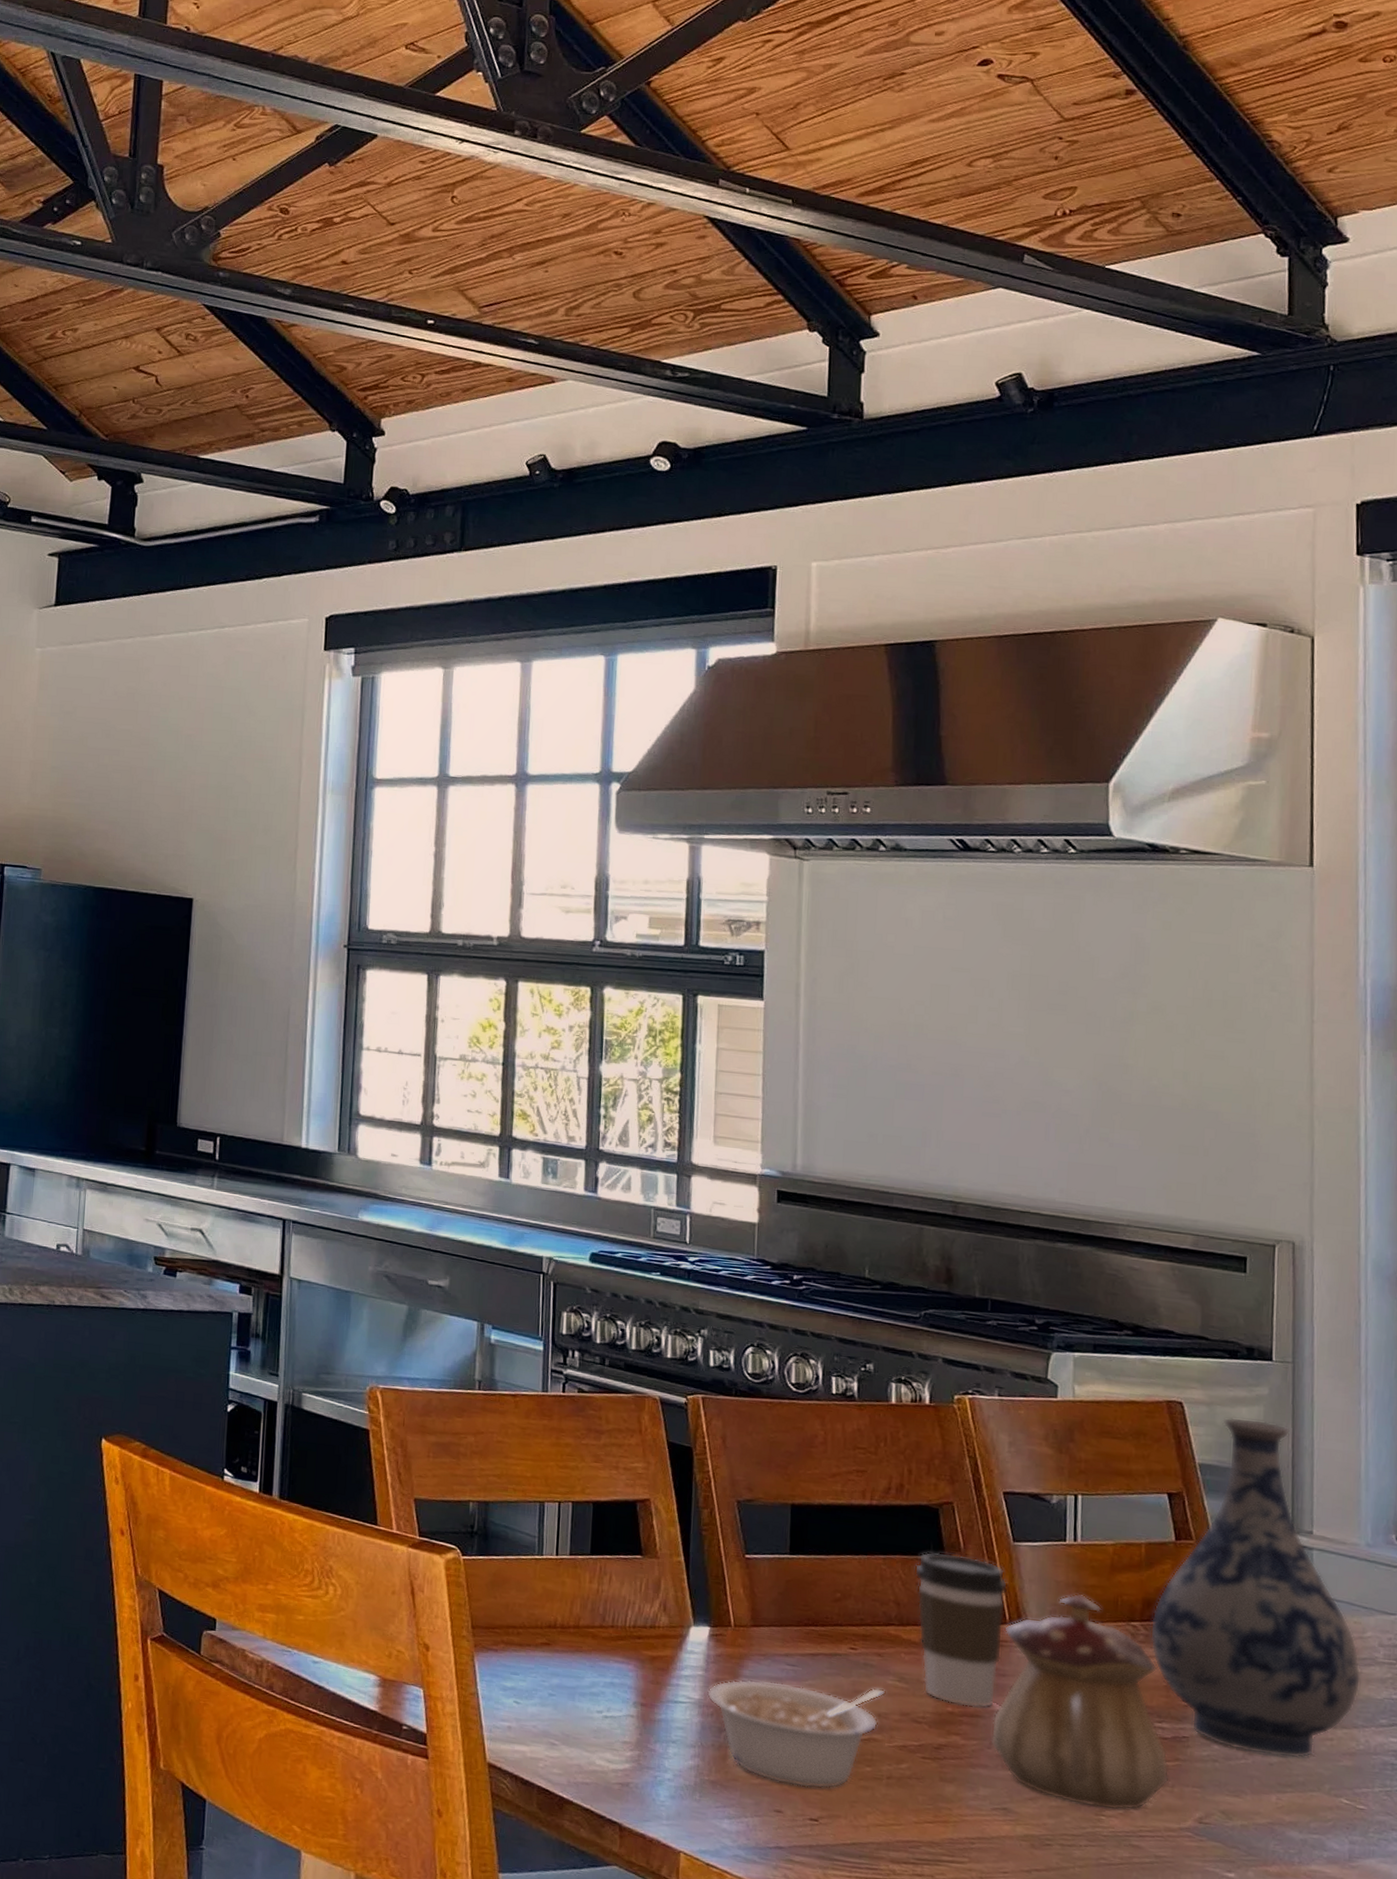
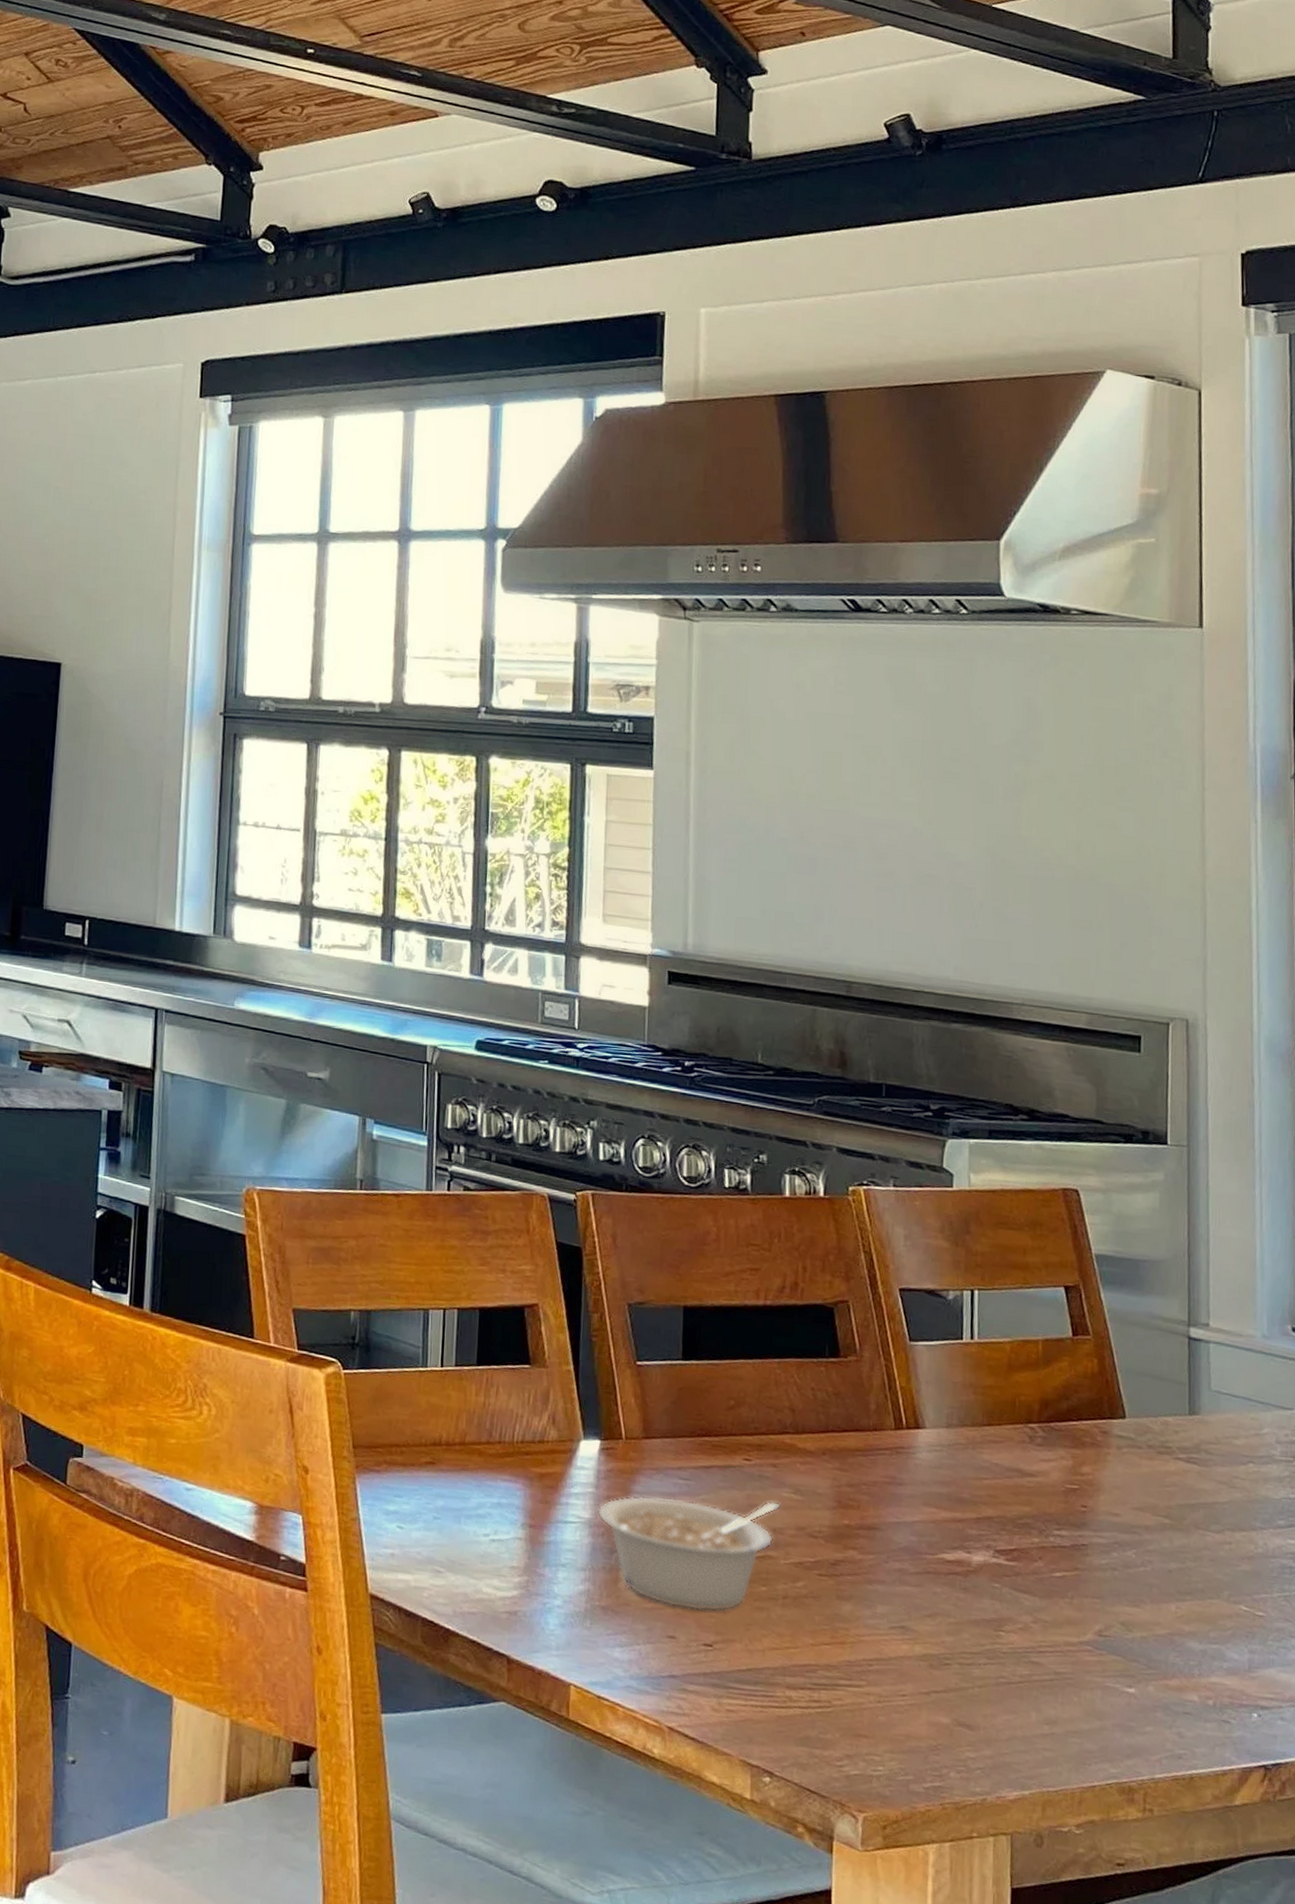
coffee cup: present [914,1551,1008,1709] -> none [809,1354,905,1520]
teapot: present [990,1593,1170,1811] -> none [888,1394,1069,1626]
vase: present [1150,1417,1361,1759] -> none [1047,1204,1259,1565]

